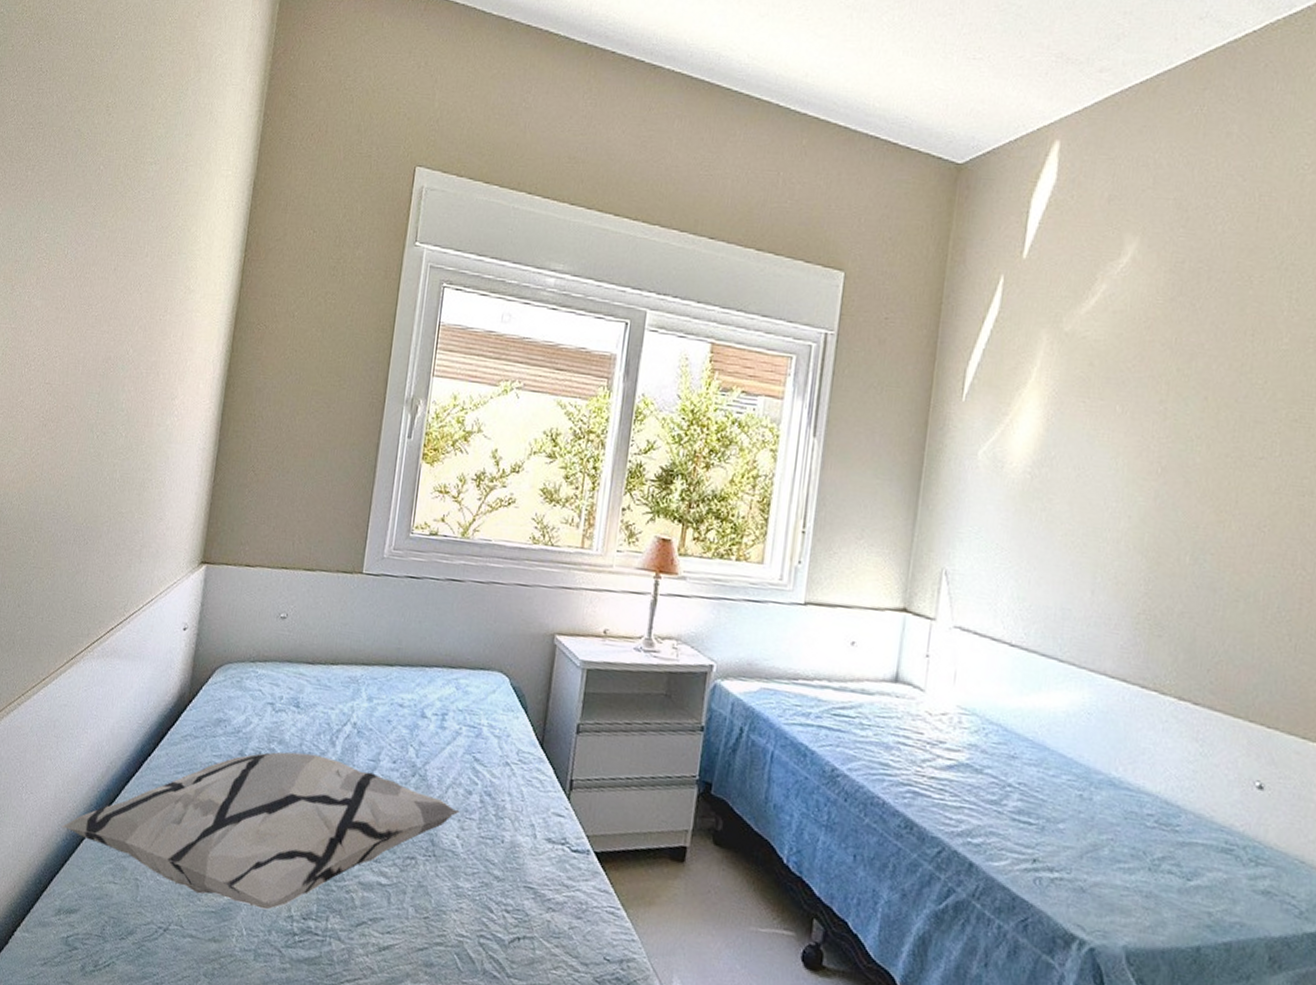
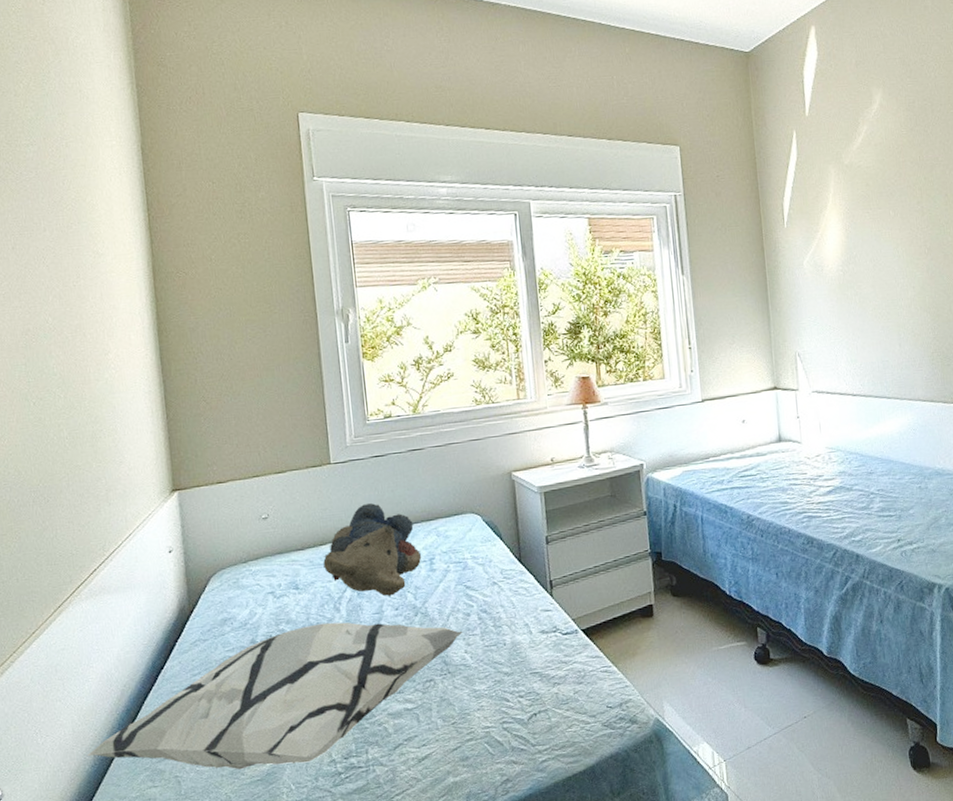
teddy bear: none [329,629,434,745] -> present [323,502,421,596]

